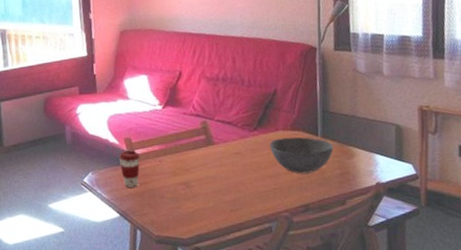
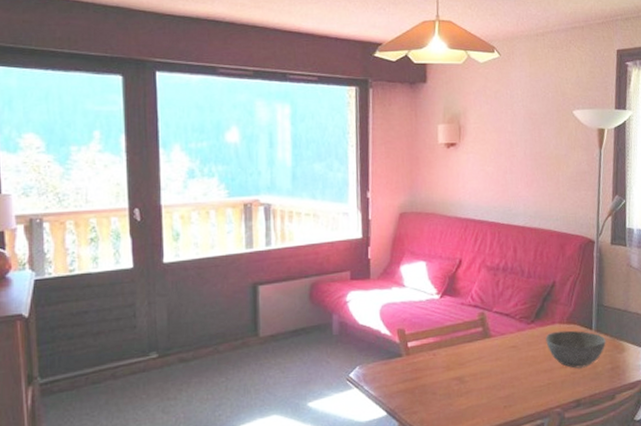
coffee cup: present [119,150,140,188] -> none [390,342,413,384]

